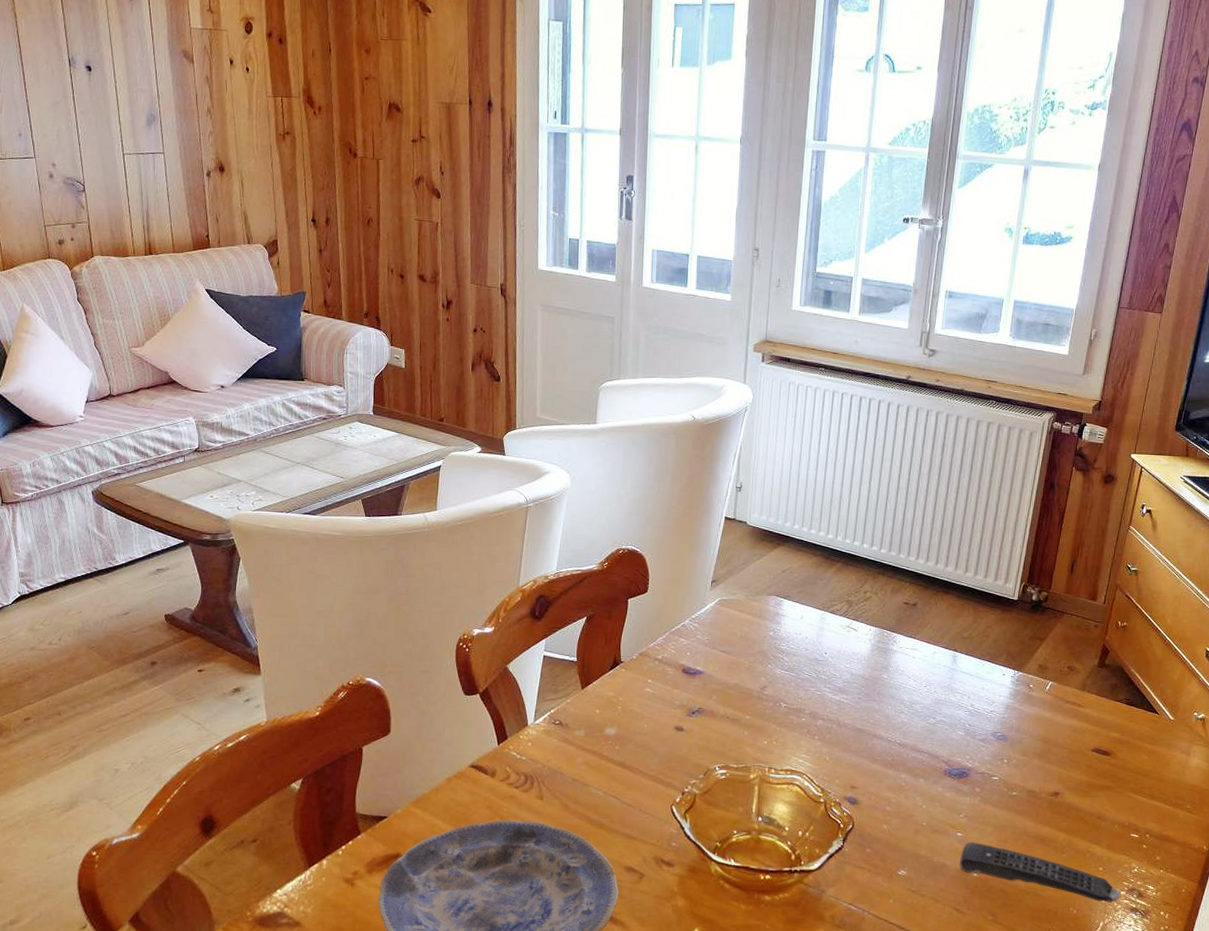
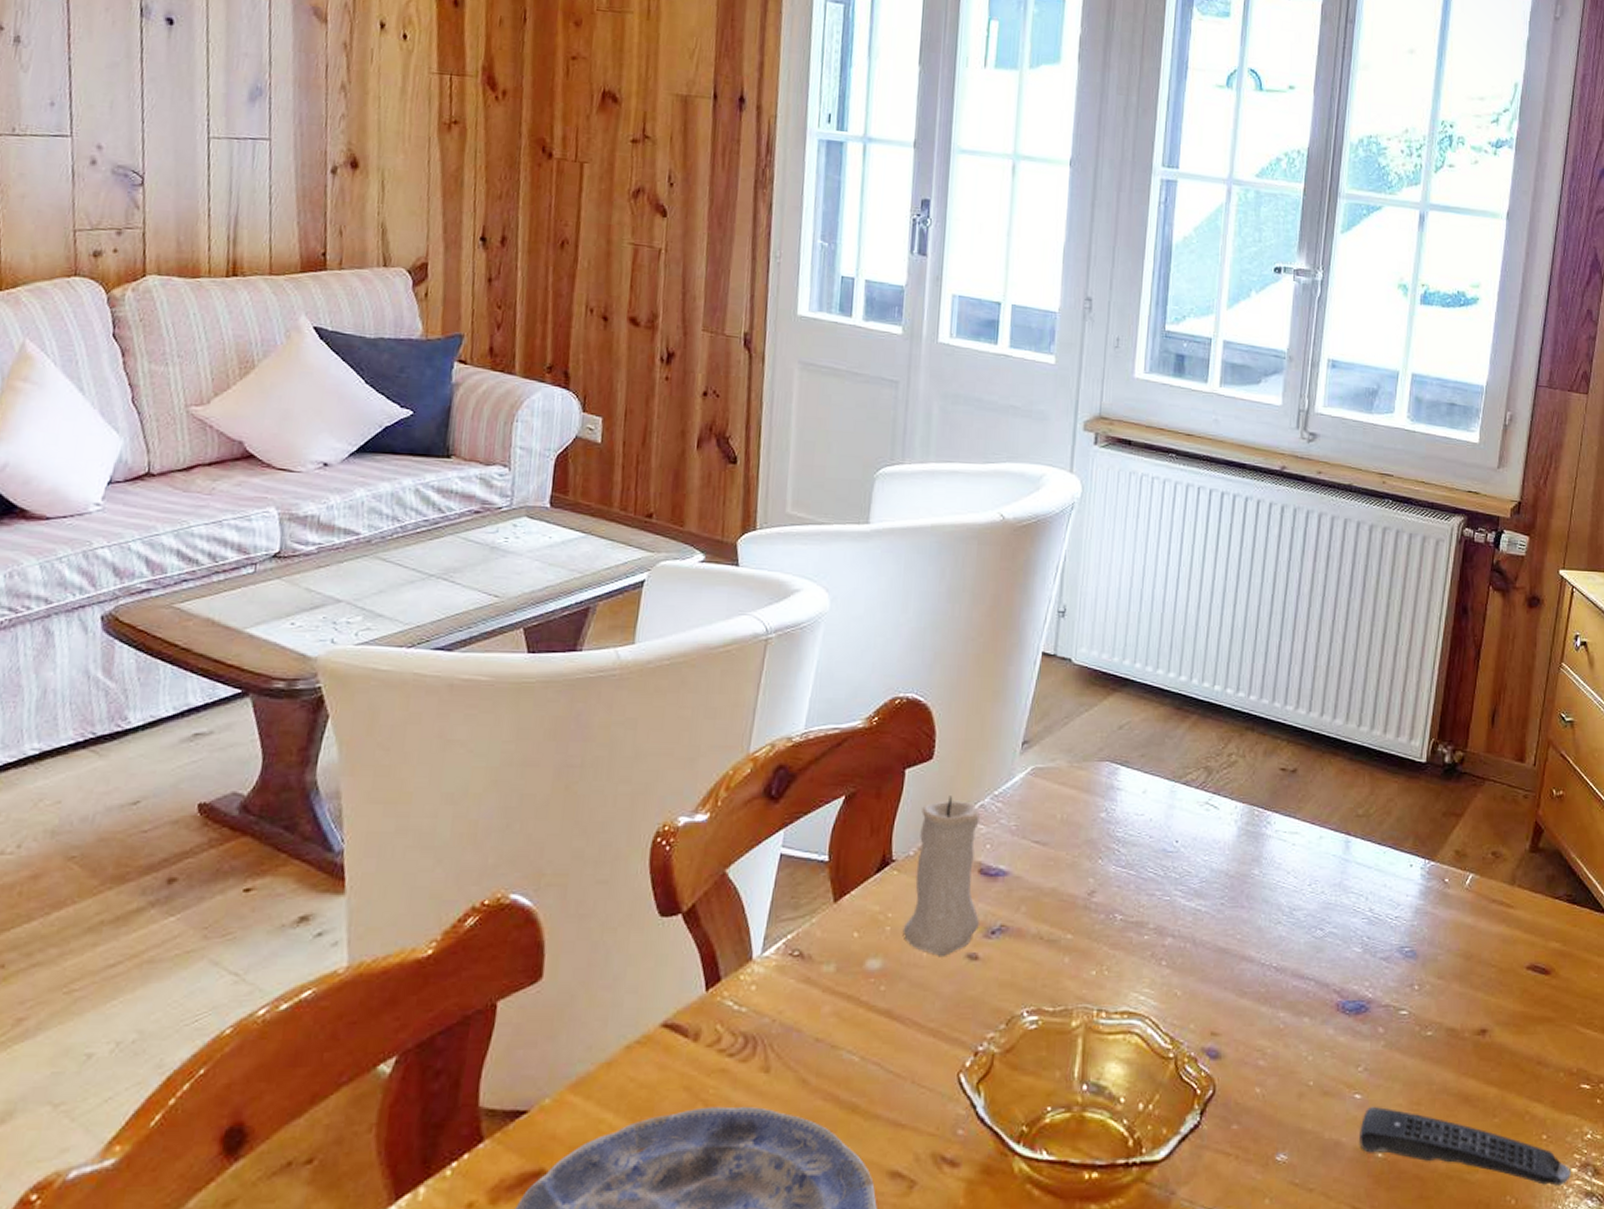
candle: none [630,618,684,728] -> present [902,796,980,956]

